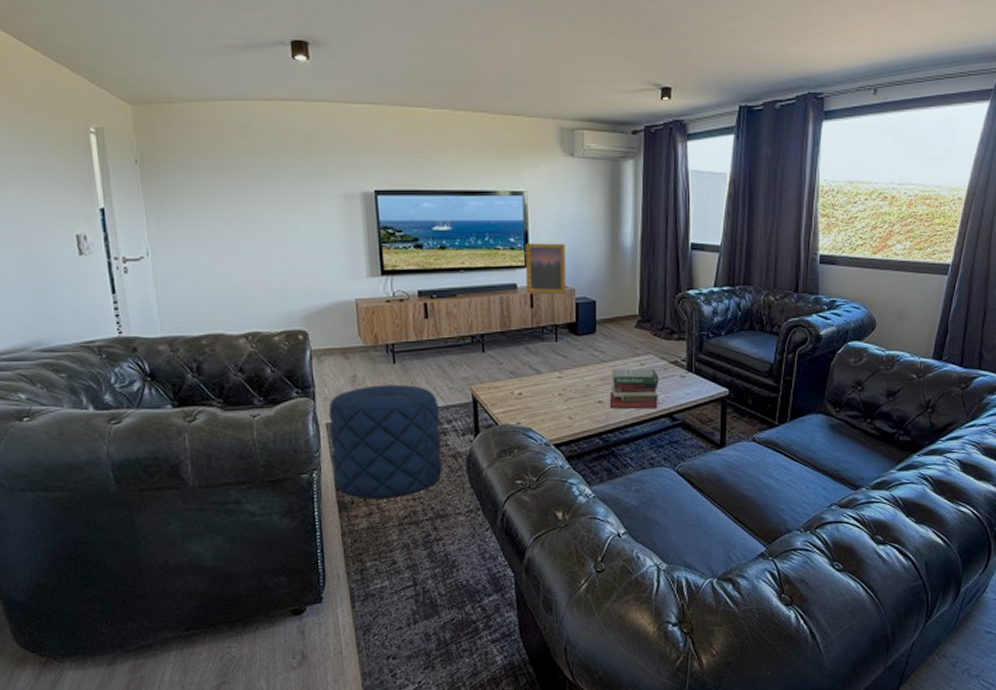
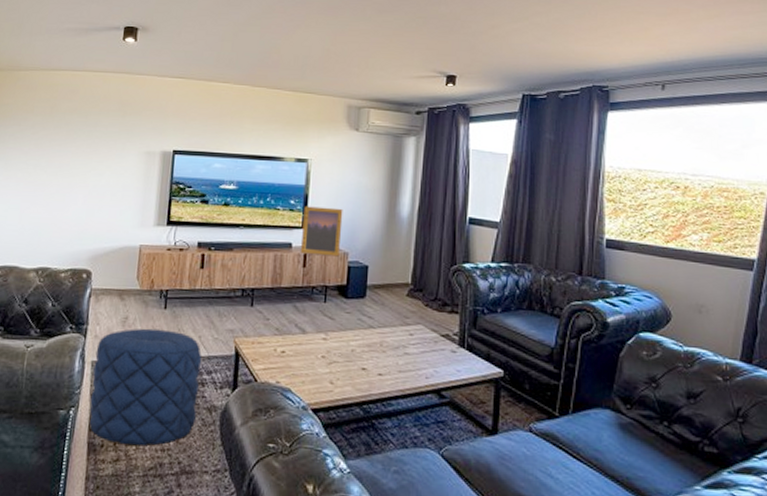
books: present [609,368,659,409] -> none [373,337,428,383]

